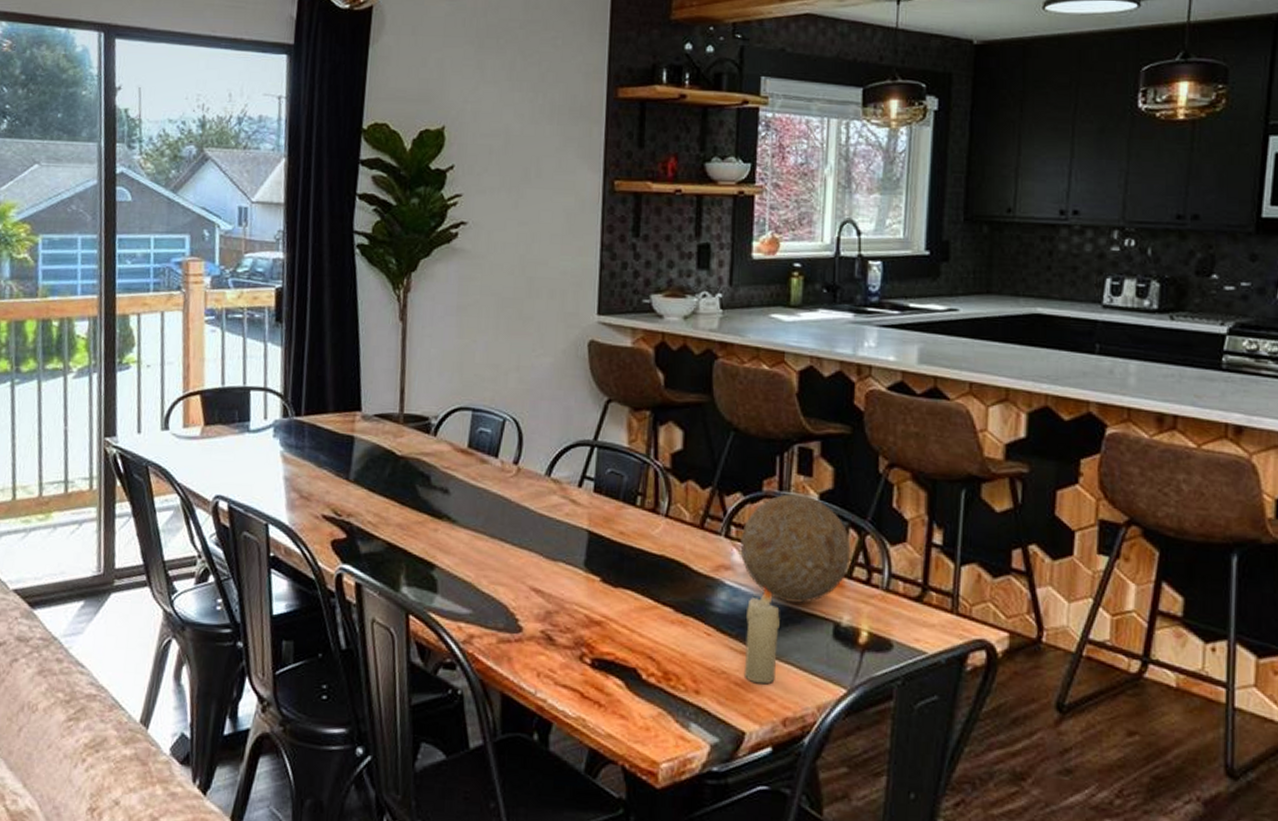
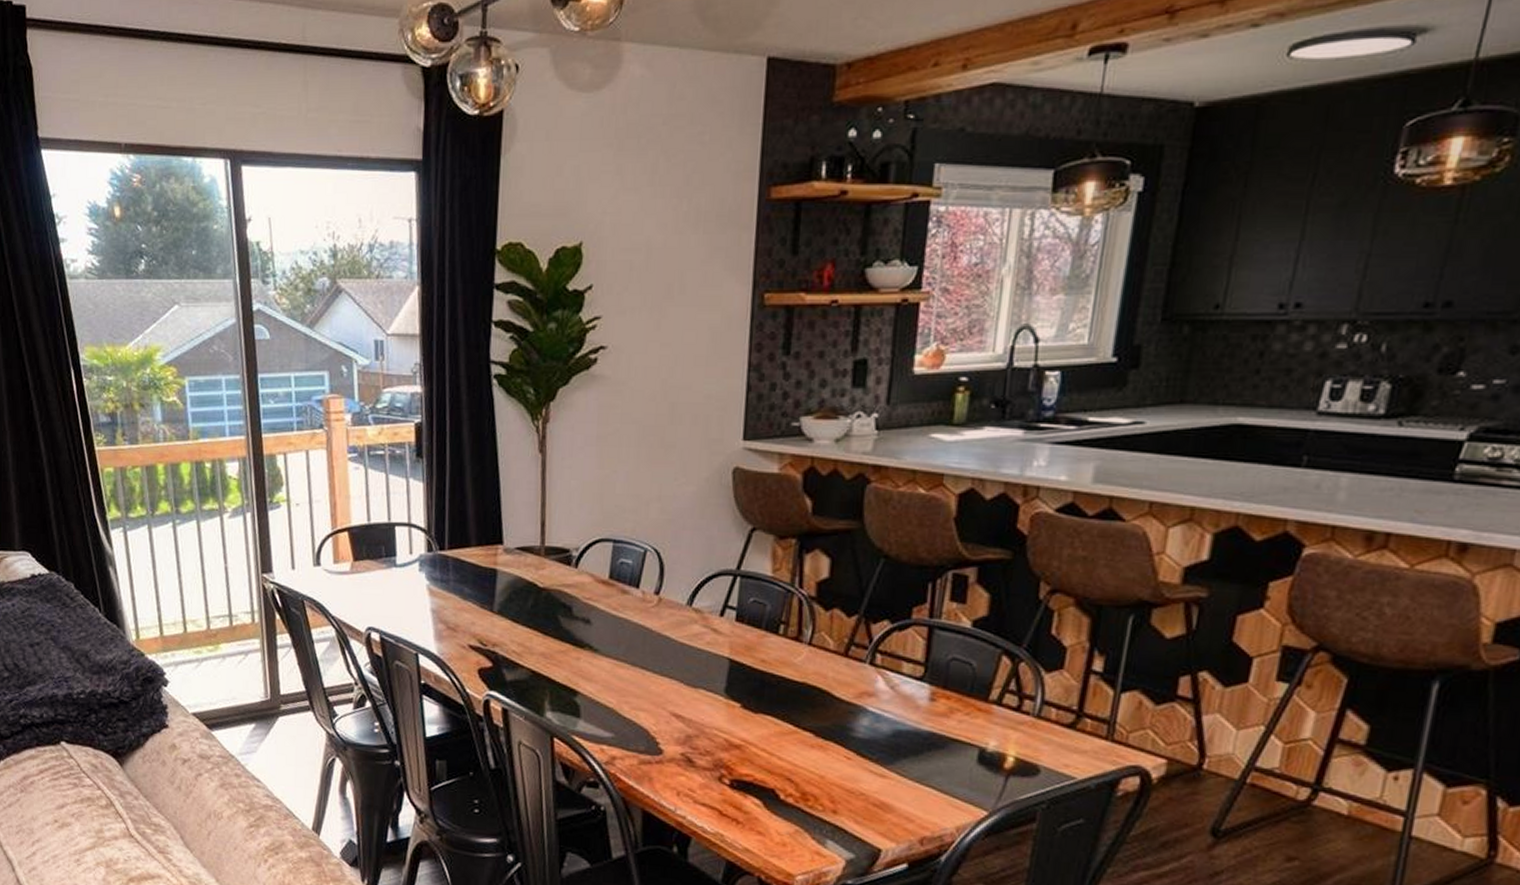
decorative ball: present [740,494,851,604] -> none [885,621,1003,729]
candle: present [744,585,780,685] -> none [883,711,924,806]

